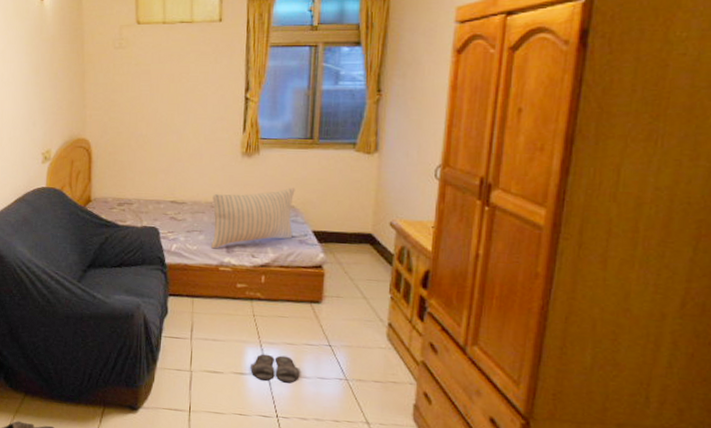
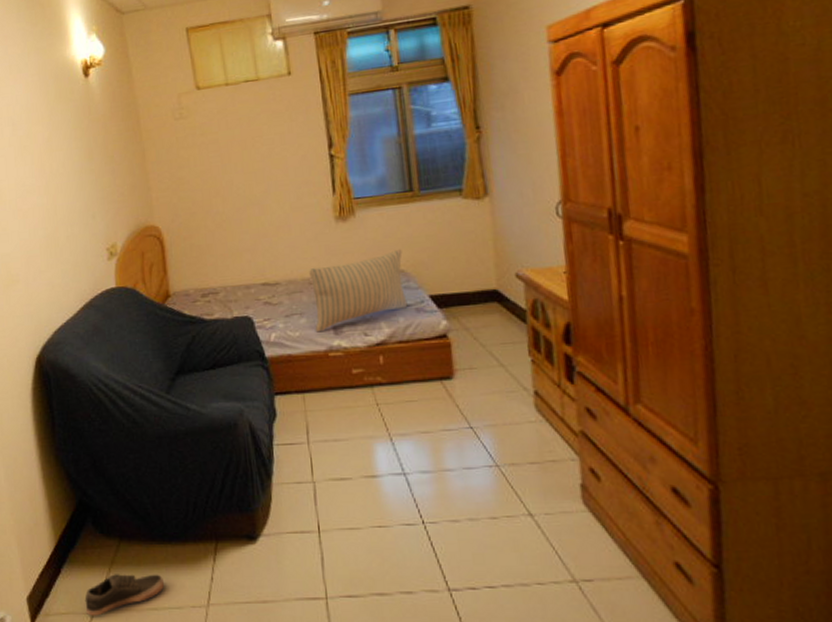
slippers: present [250,353,300,383] -> none [382,447,442,481]

